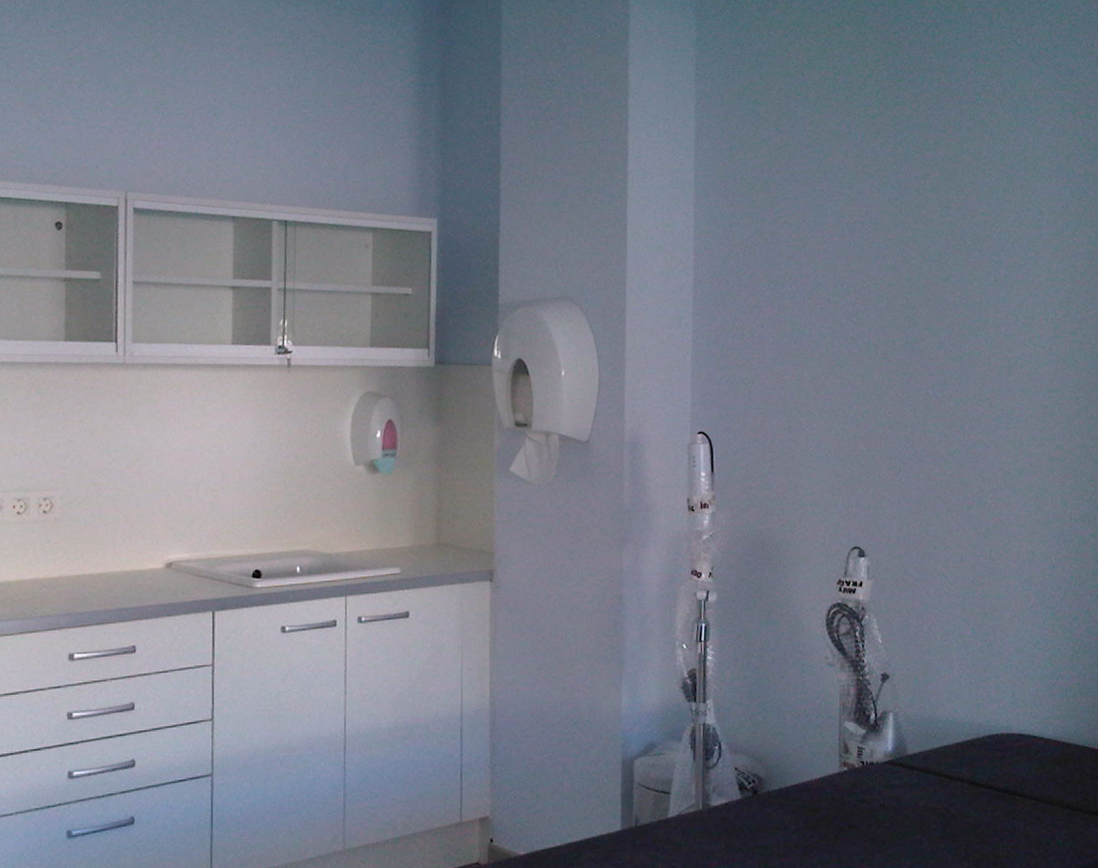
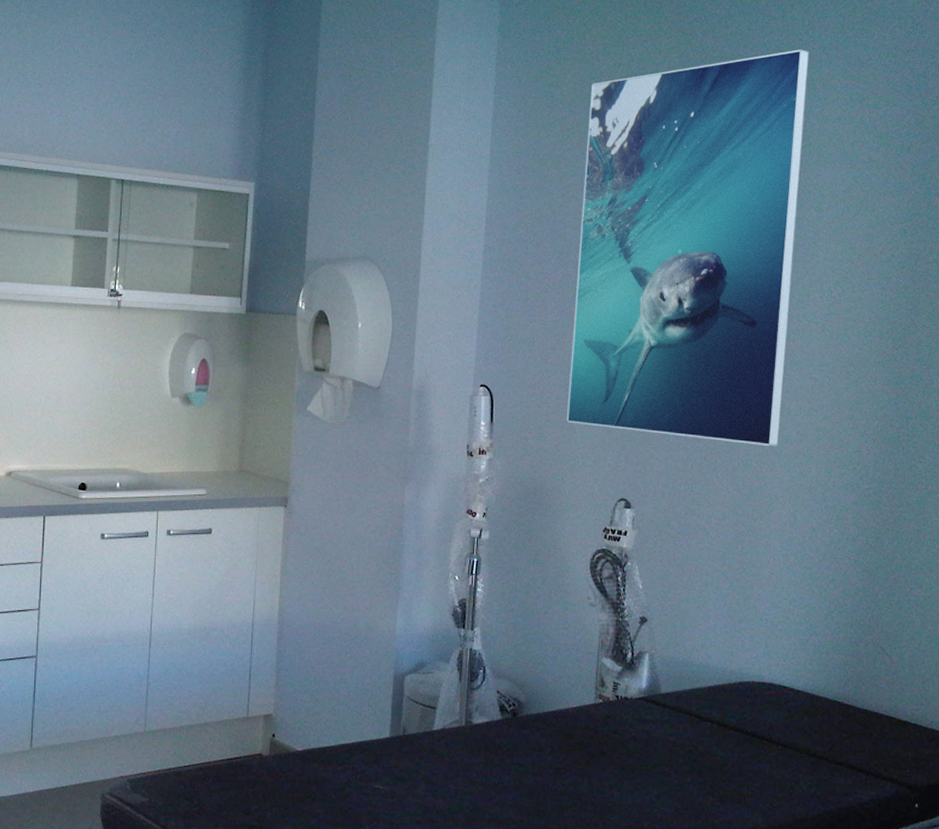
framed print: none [791,59,1020,481] -> present [566,49,810,447]

